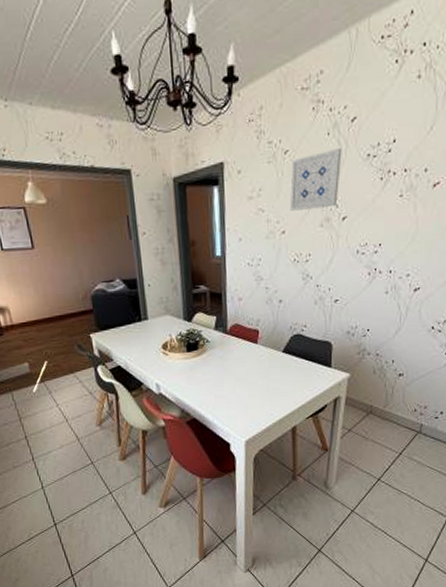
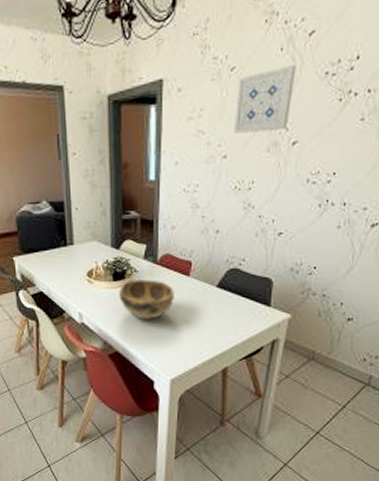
decorative bowl: none [193,348,245,387] -> present [119,279,174,319]

